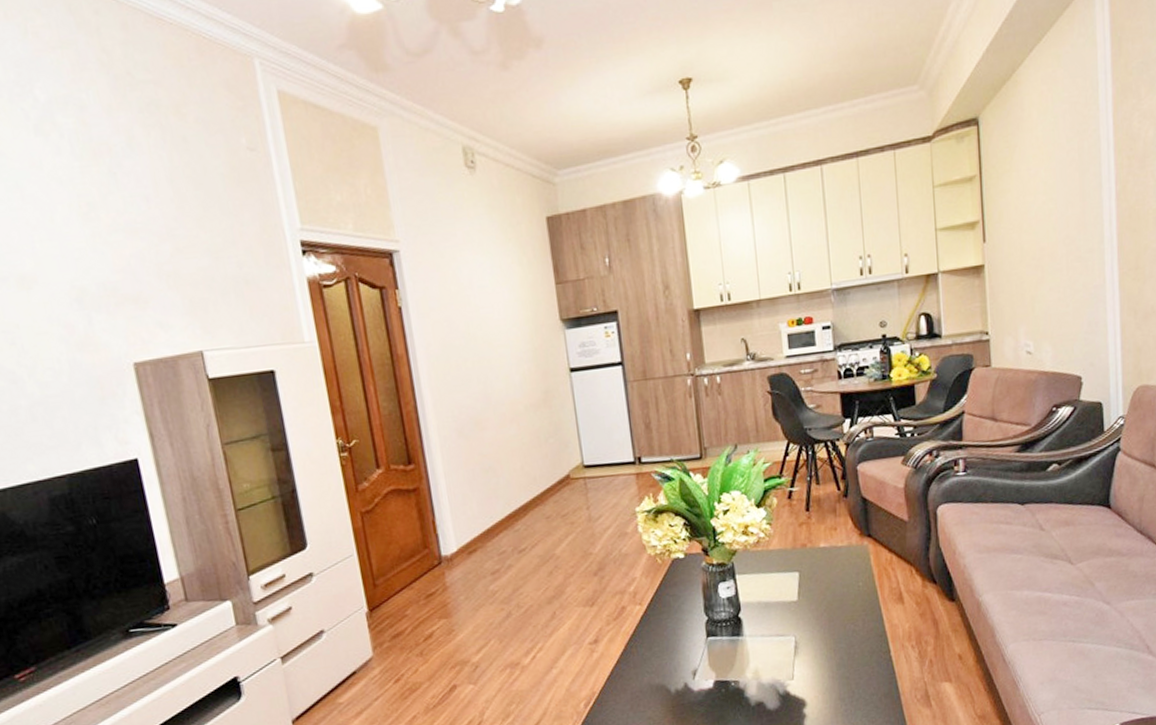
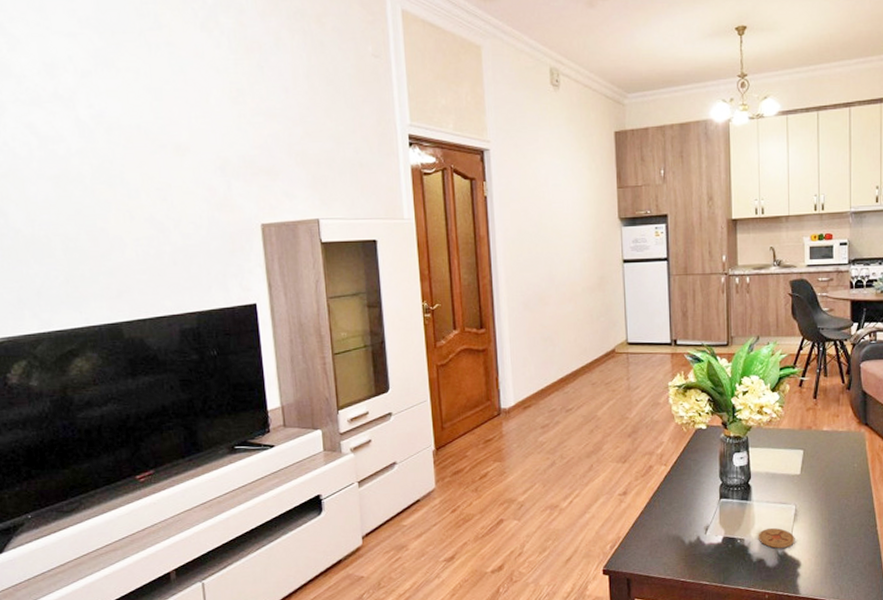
coaster: none [754,664,798,689] -> present [758,528,795,549]

